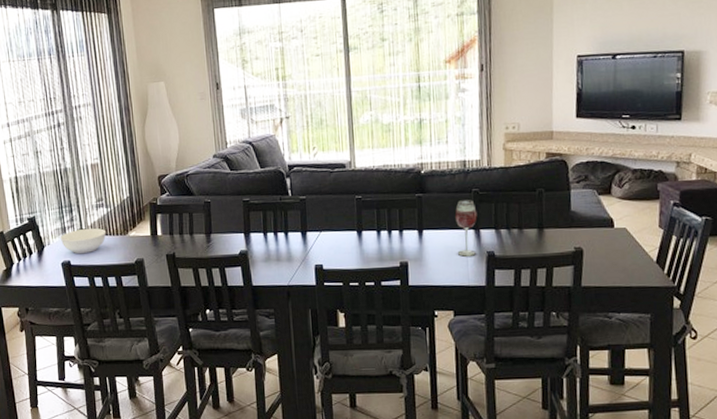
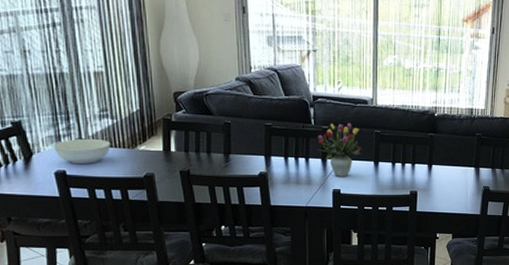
flower arrangement: none [296,190,343,252] -> present [318,122,362,178]
wineglass: present [454,200,477,257] -> none [460,142,478,189]

